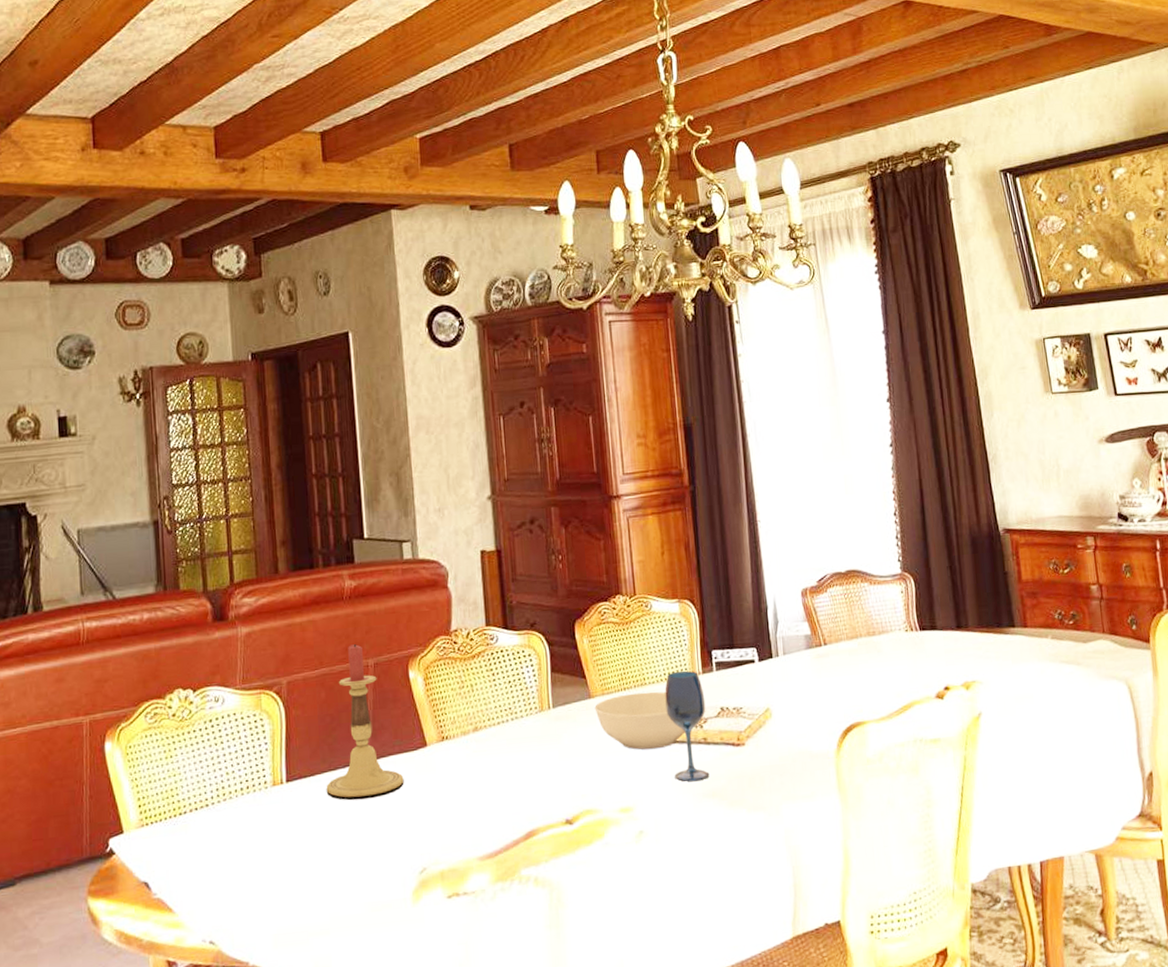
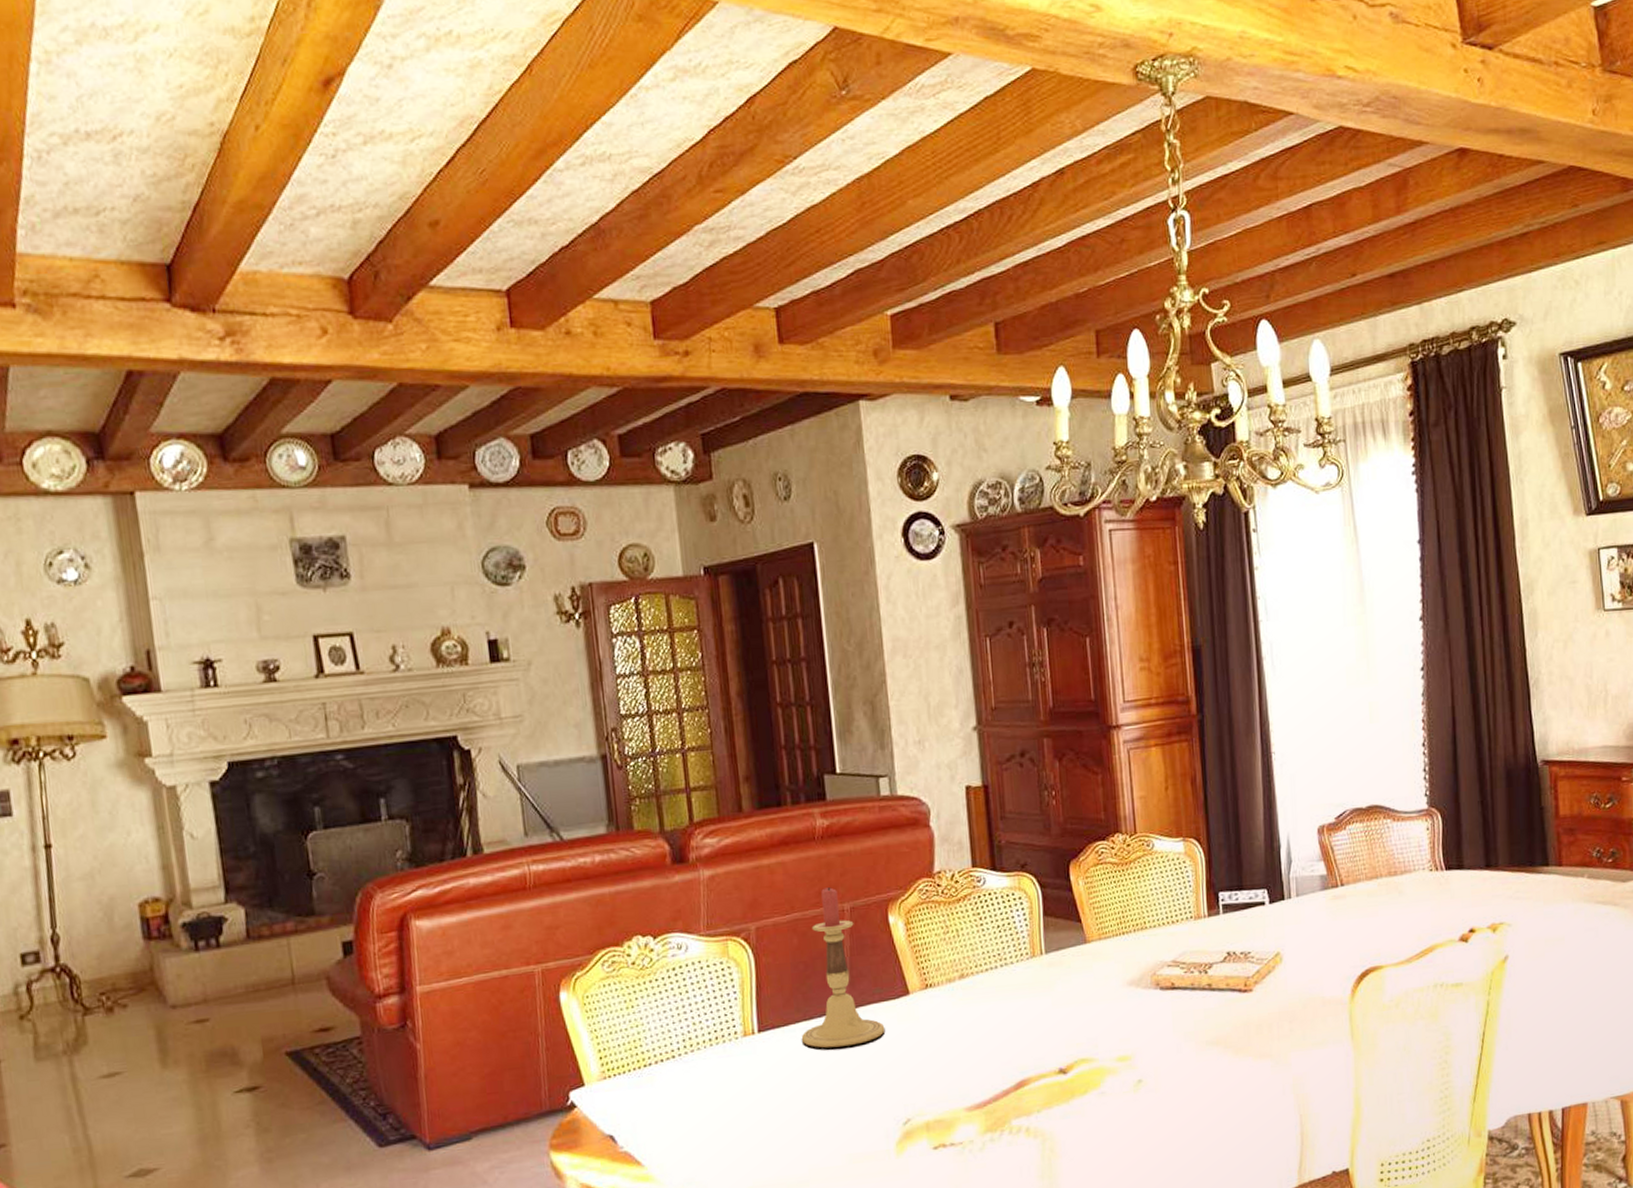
bowl: present [594,691,685,750] -> none [1090,935,1188,997]
wineglass: present [665,670,710,781] -> none [1167,913,1214,1029]

